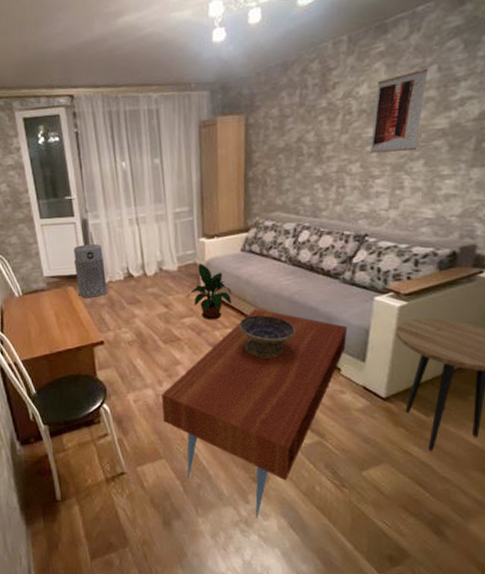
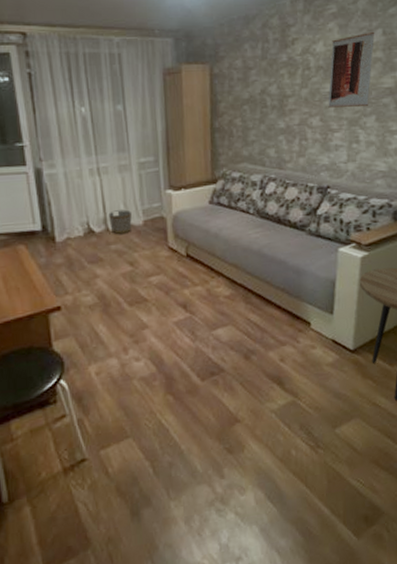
air purifier: present [73,243,107,298] -> none [25,196,65,258]
planter: none [146,256,167,279] -> present [109,209,132,234]
coffee table: present [162,309,348,518] -> none [127,264,316,493]
potted plant: present [187,264,232,320] -> none [154,217,202,278]
decorative bowl: present [239,315,295,357] -> none [208,270,265,315]

